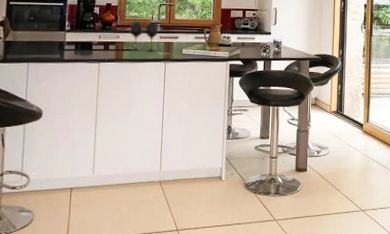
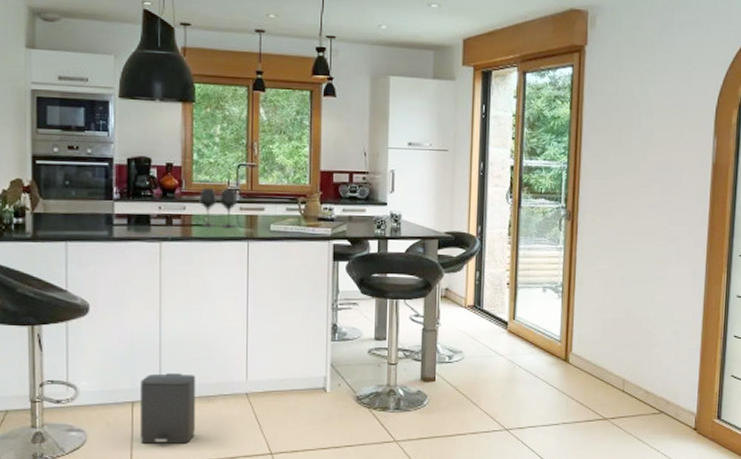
pedal bin: none [76,165,121,222] -> present [140,373,196,444]

